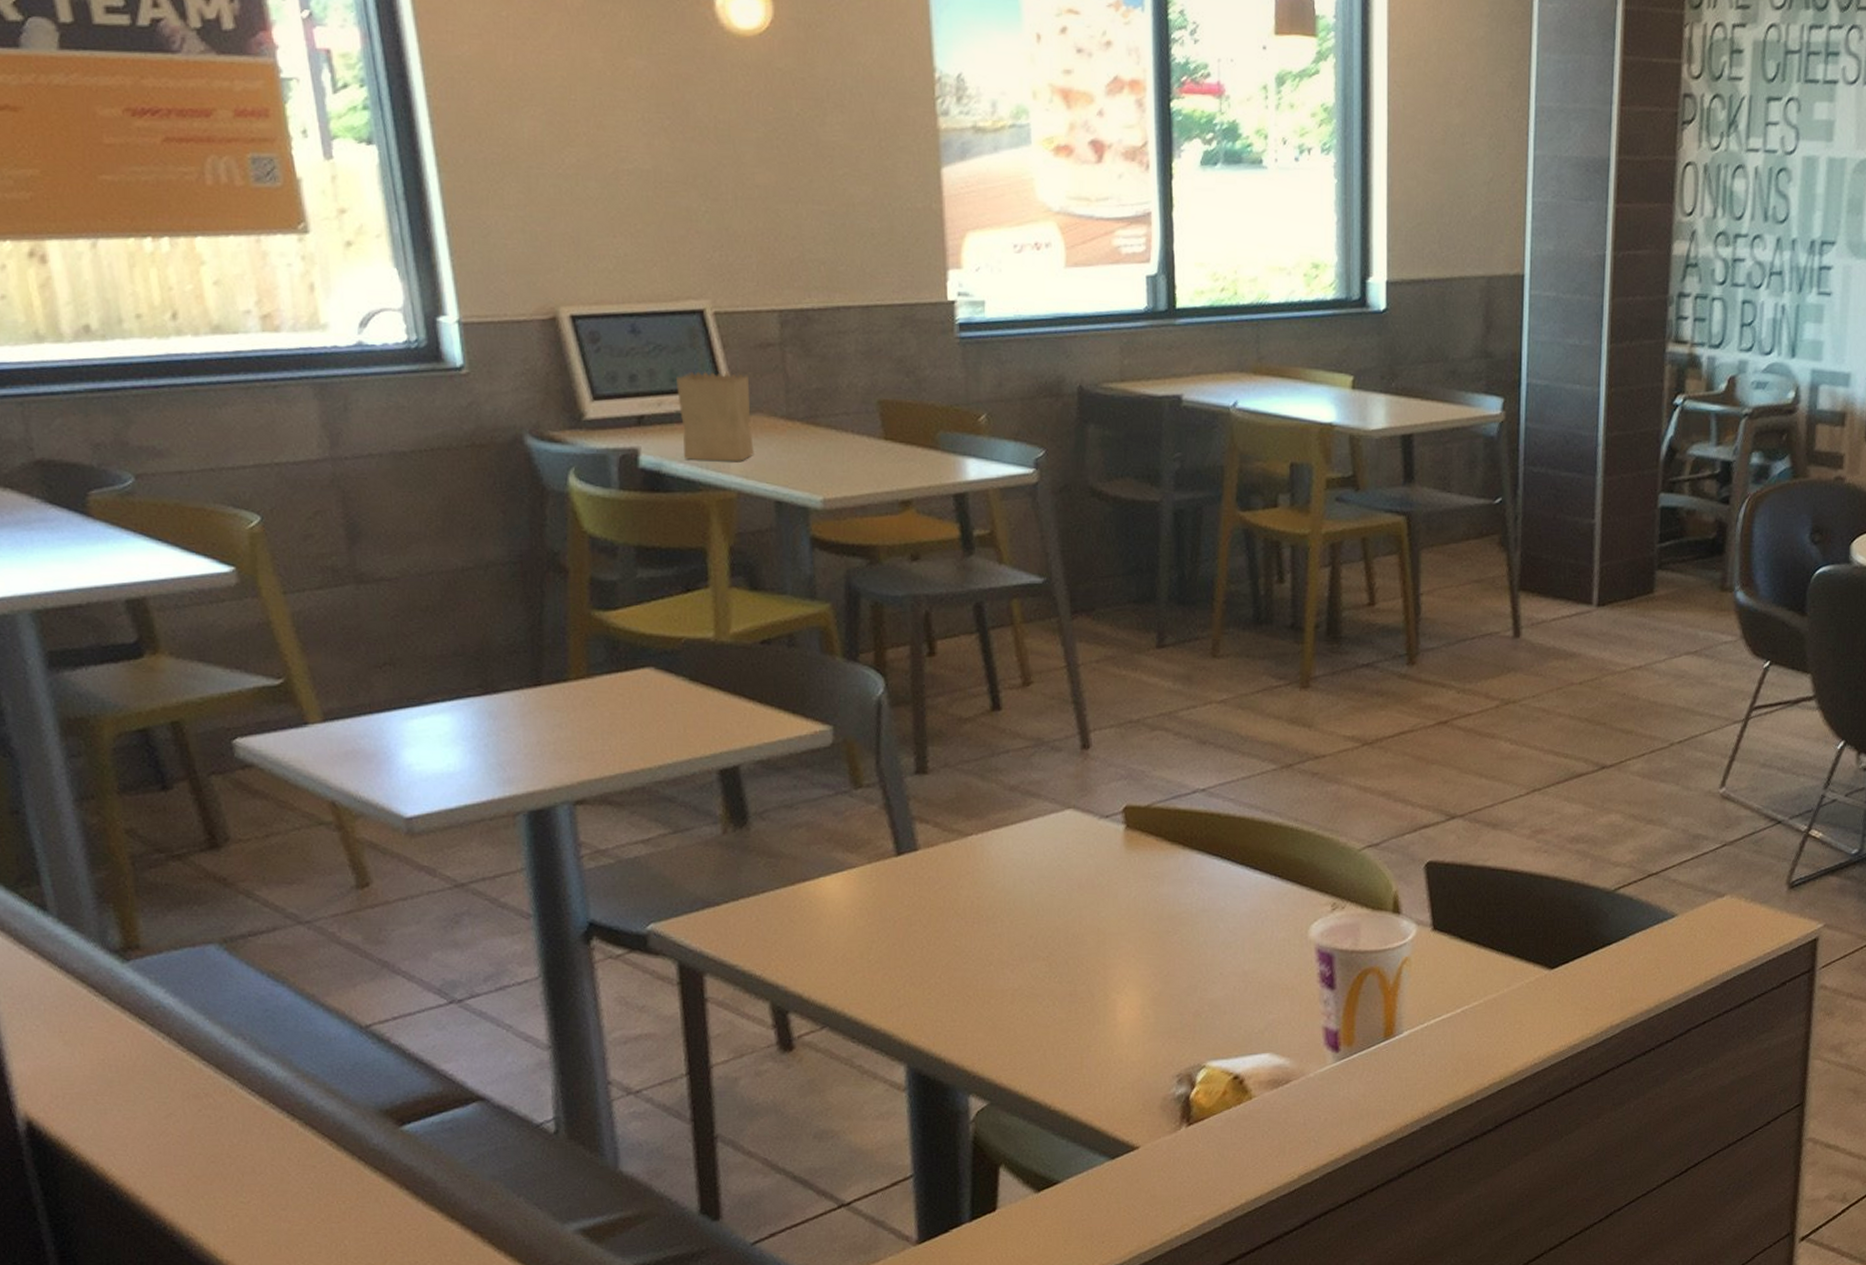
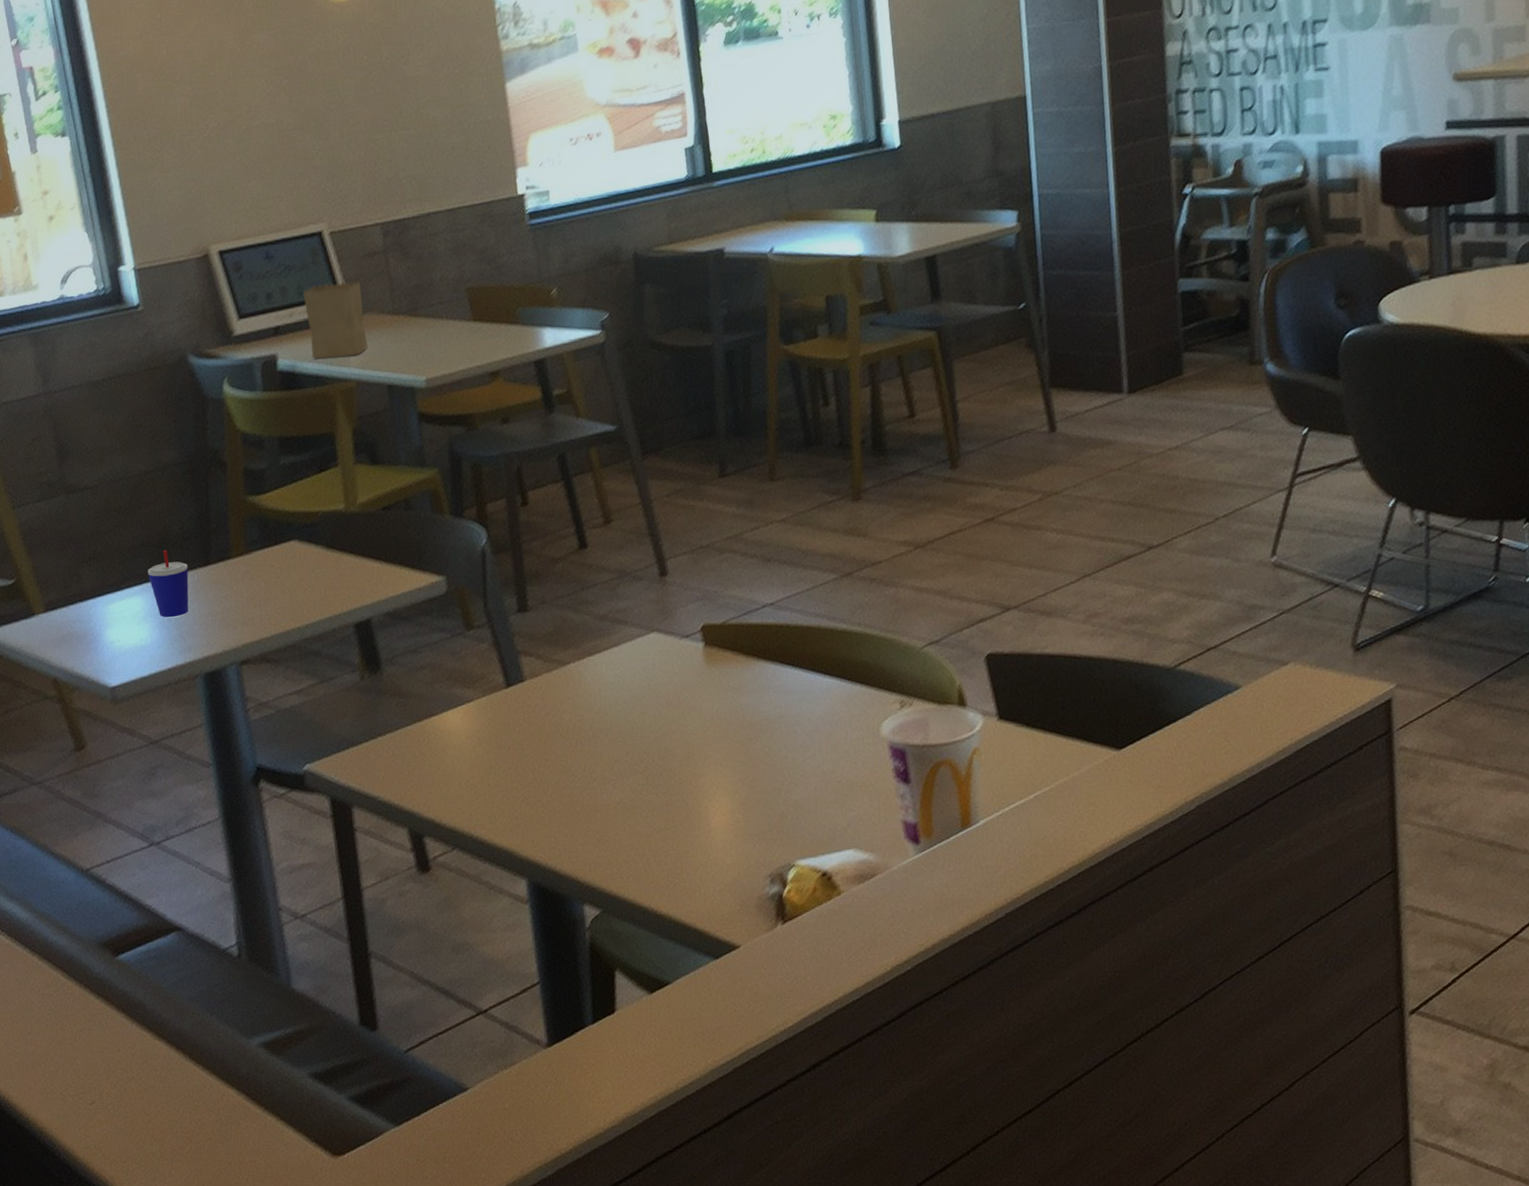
beverage cup: none [460,663,514,743] -> present [147,550,189,618]

